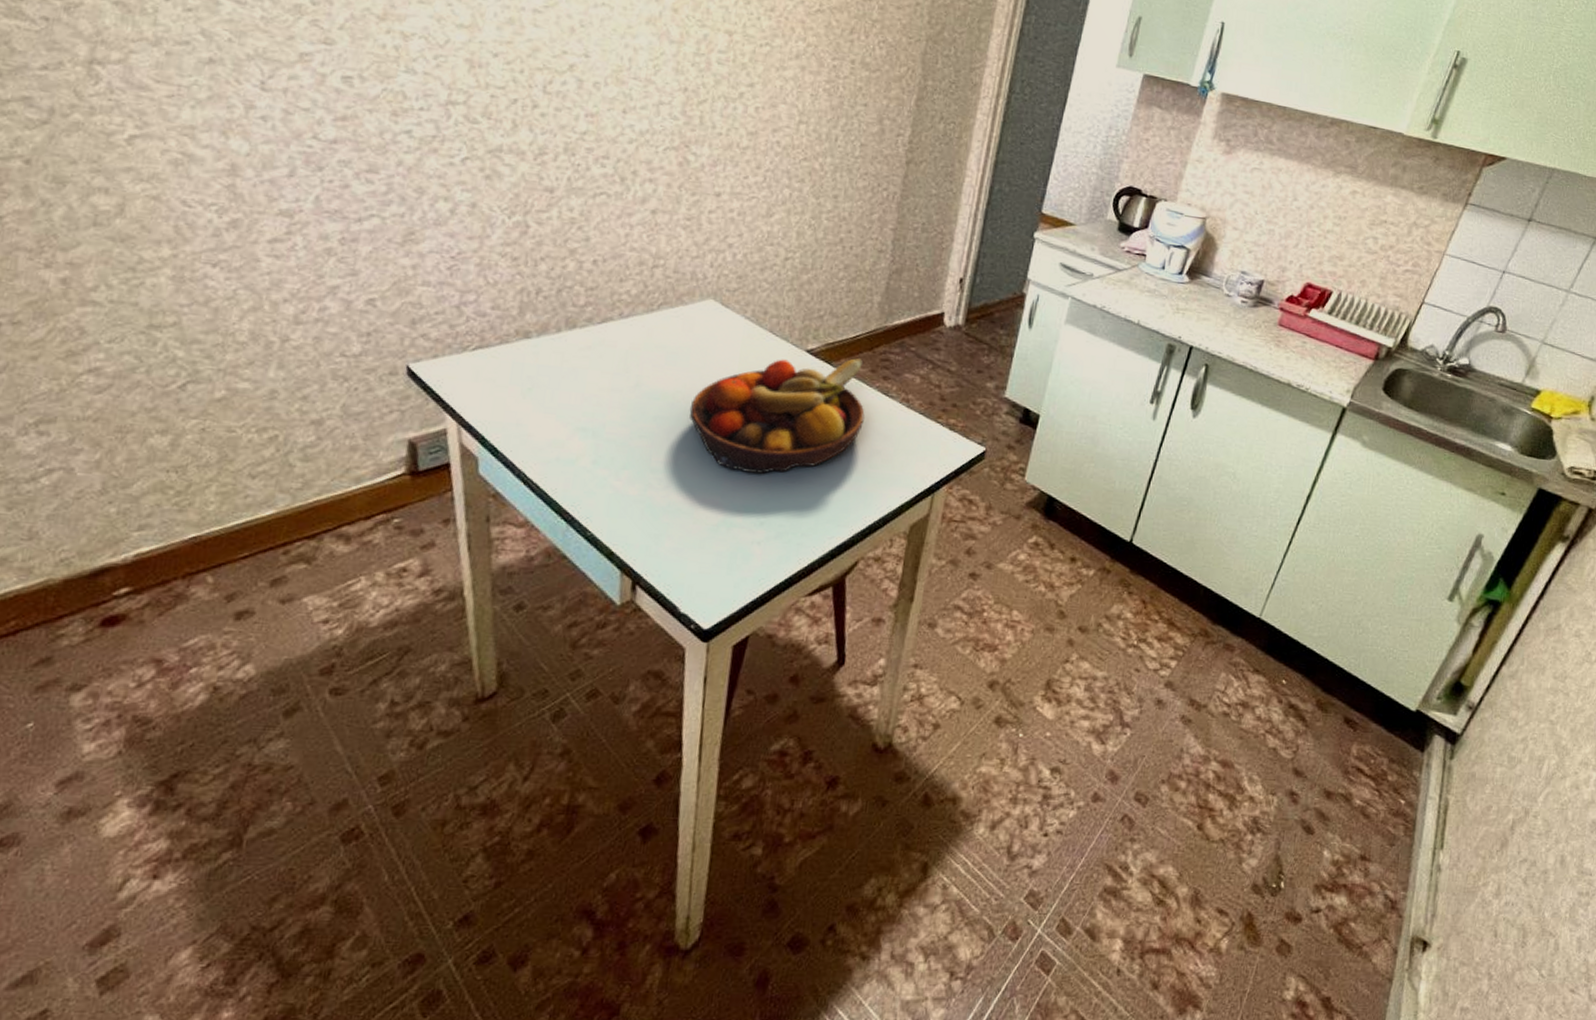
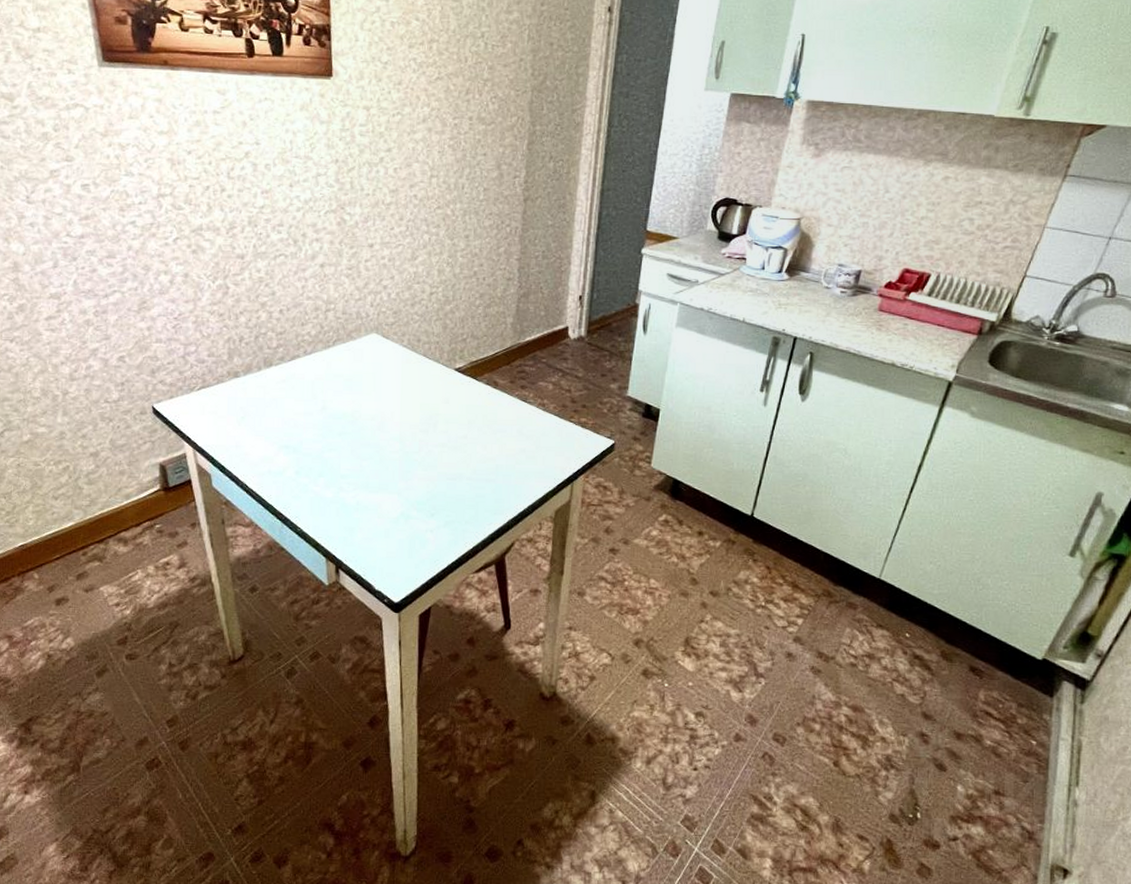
fruit bowl: present [689,358,865,474] -> none [366,372,508,475]

